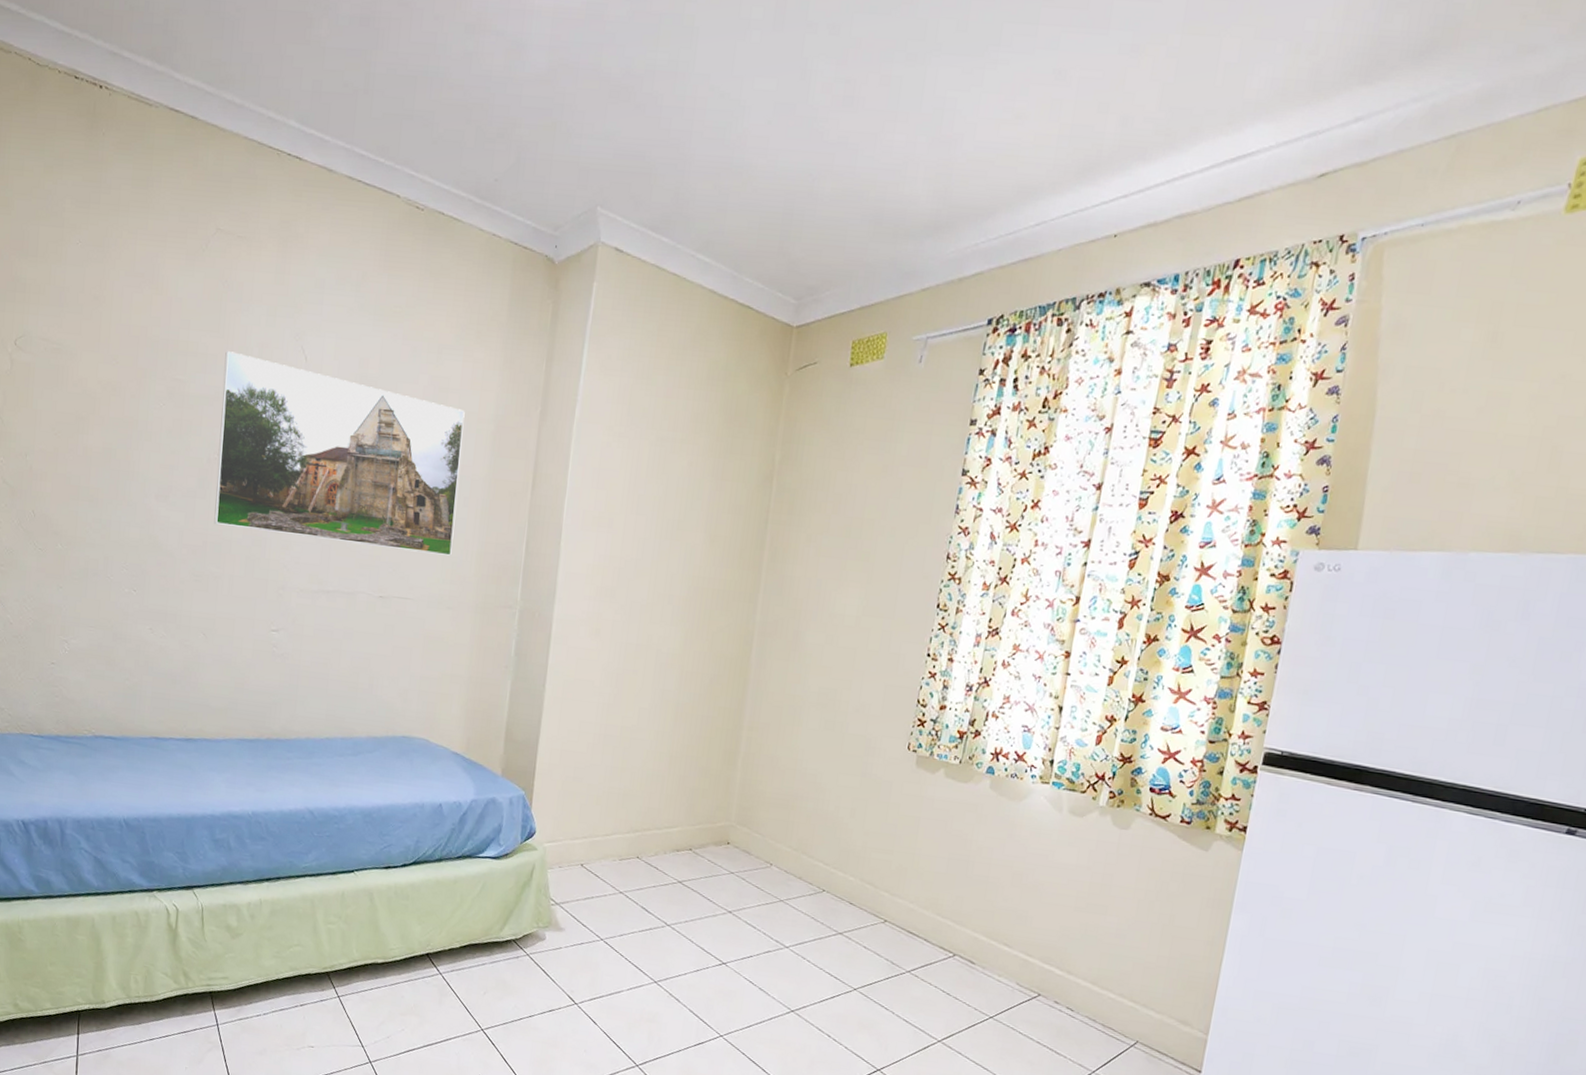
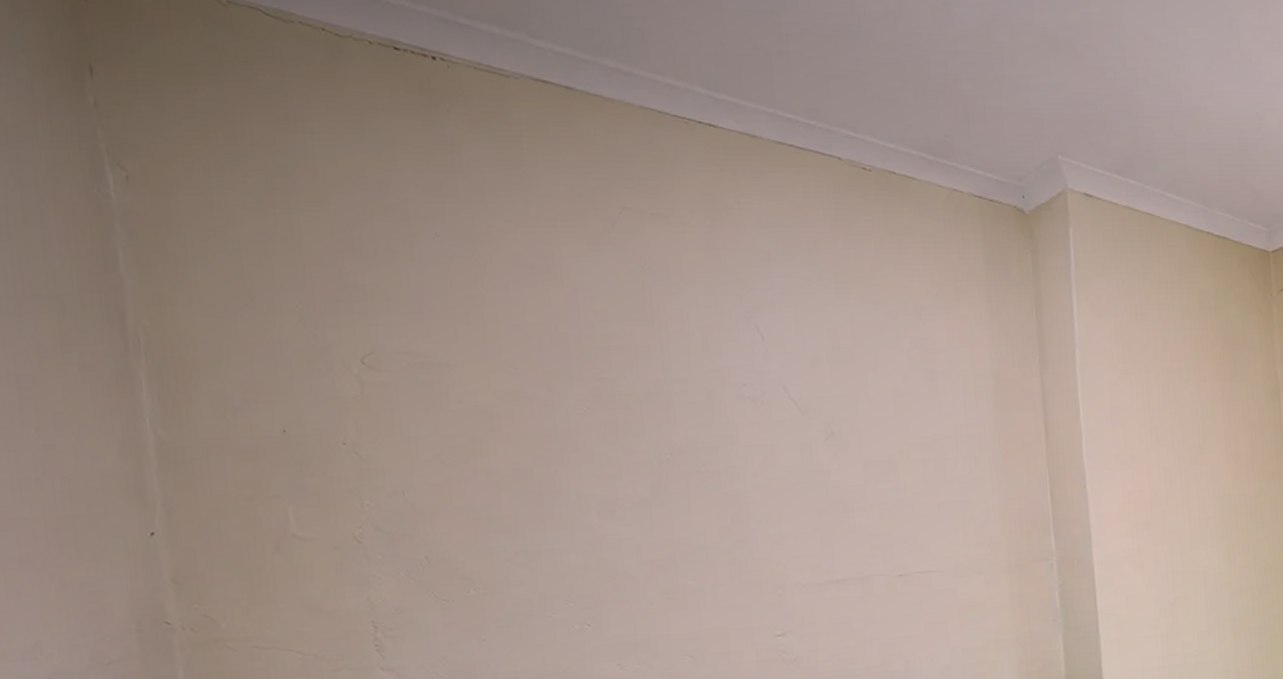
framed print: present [214,351,465,557] -> none [659,339,972,533]

